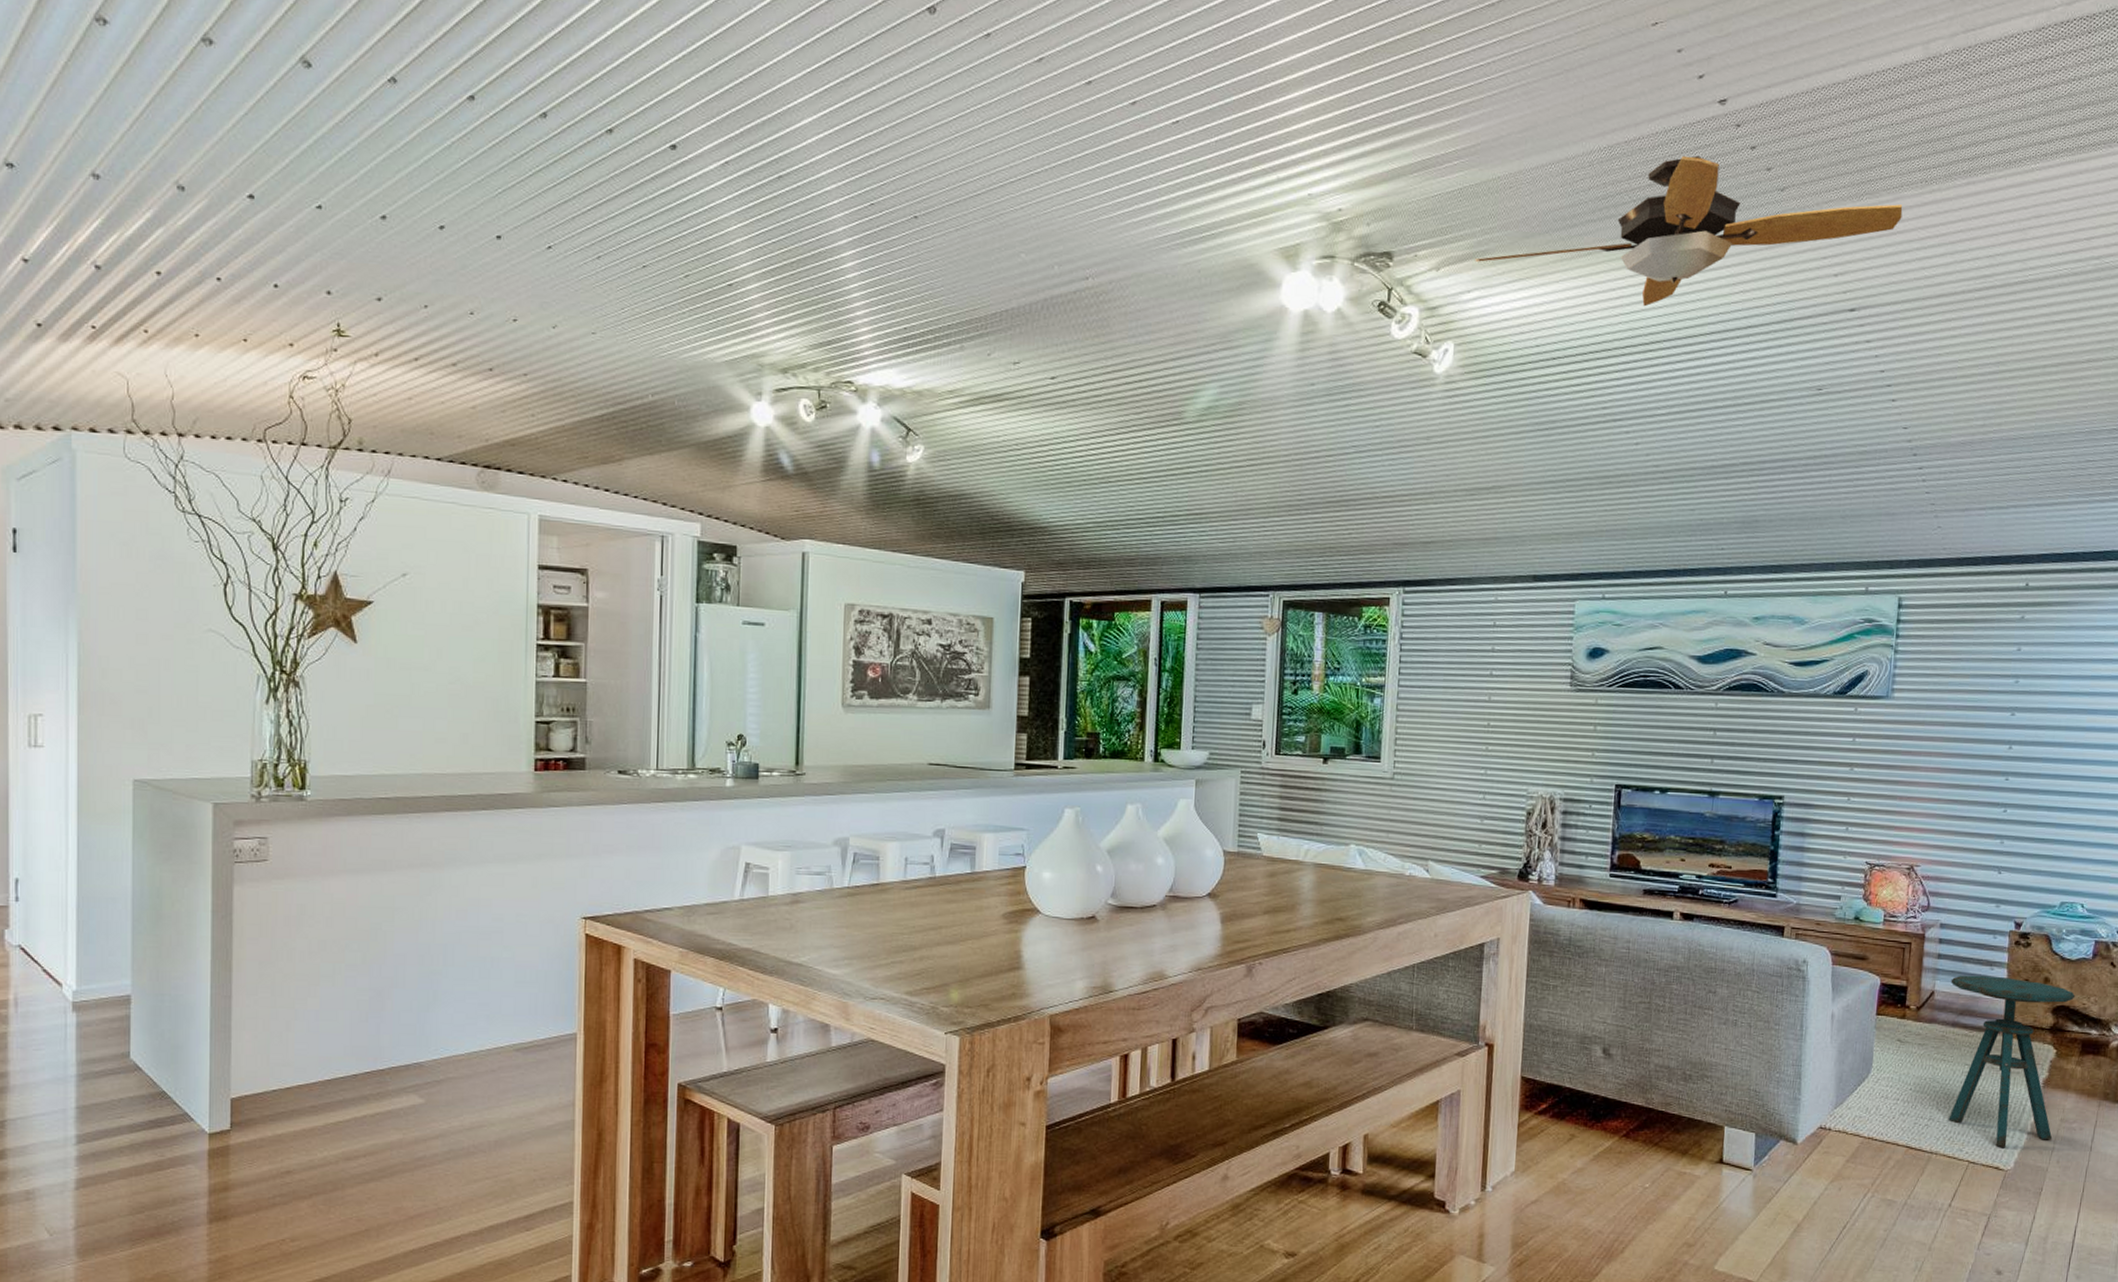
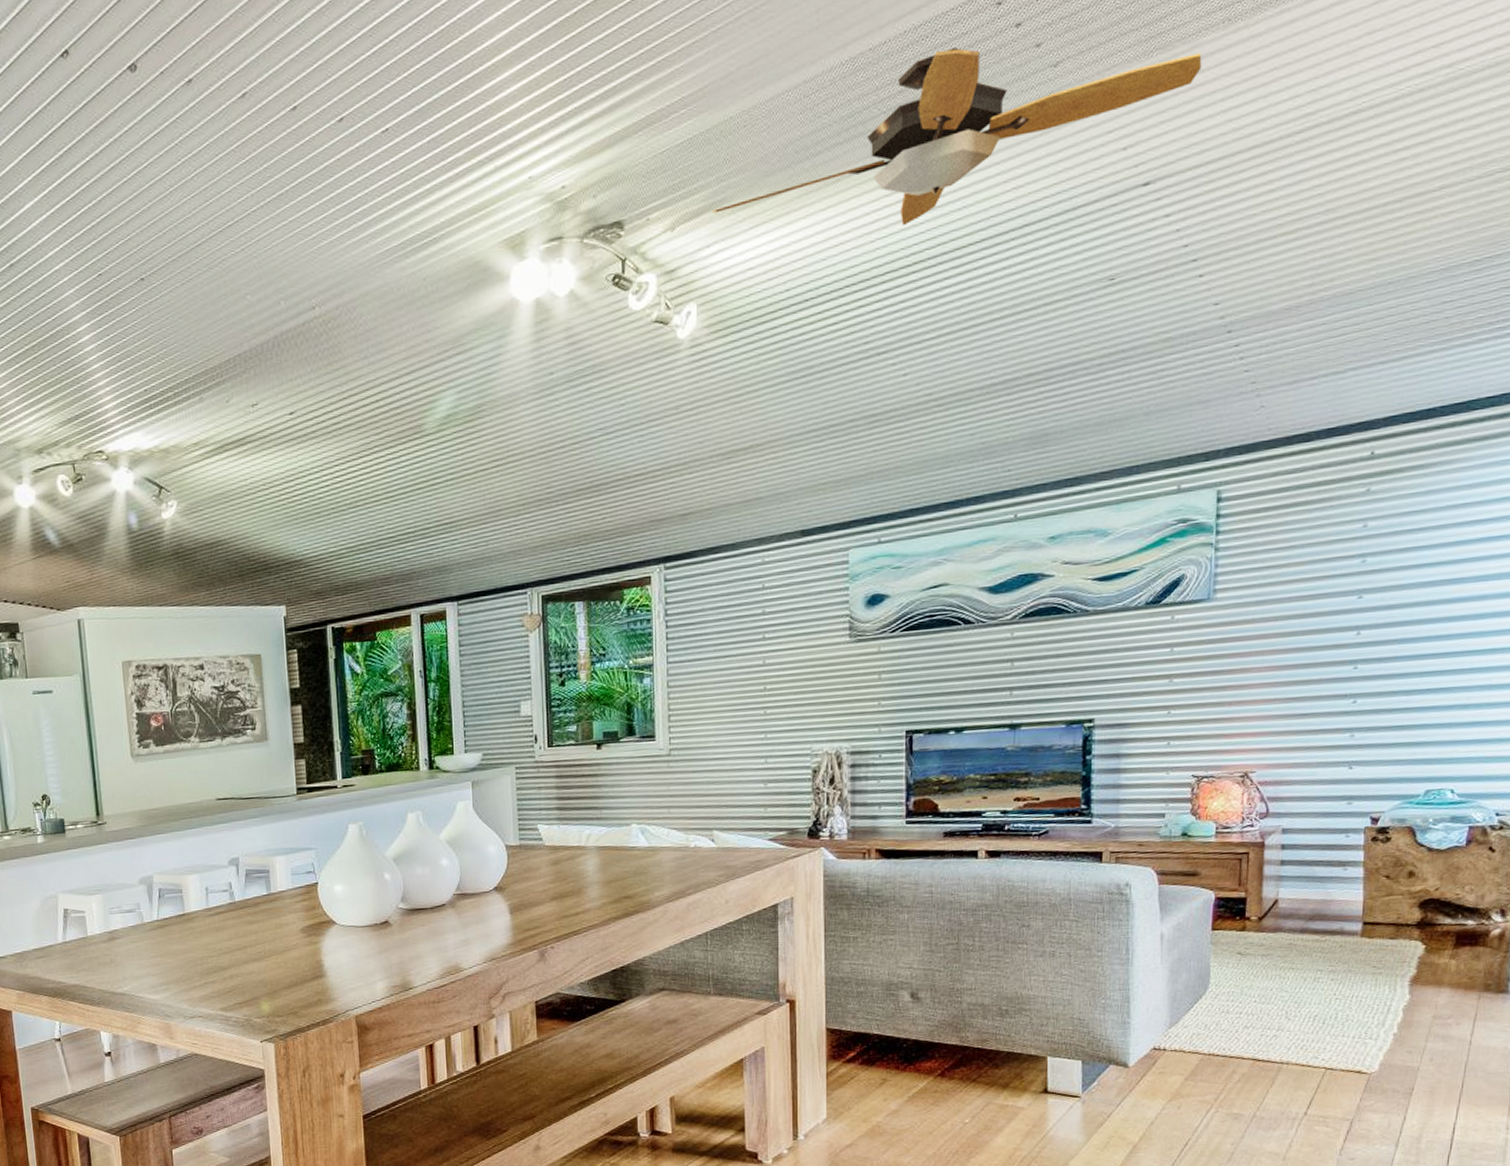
side table: present [1948,975,2076,1147] -> none [1297,876,1447,1051]

